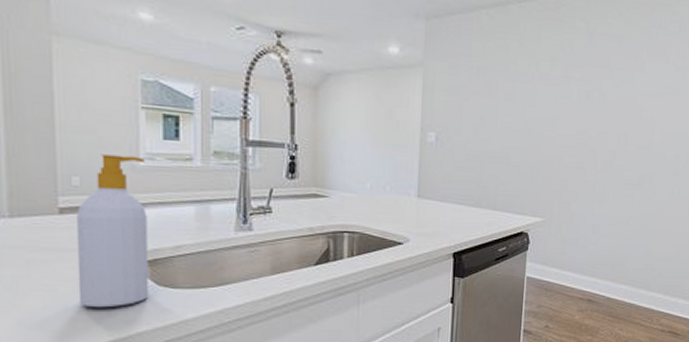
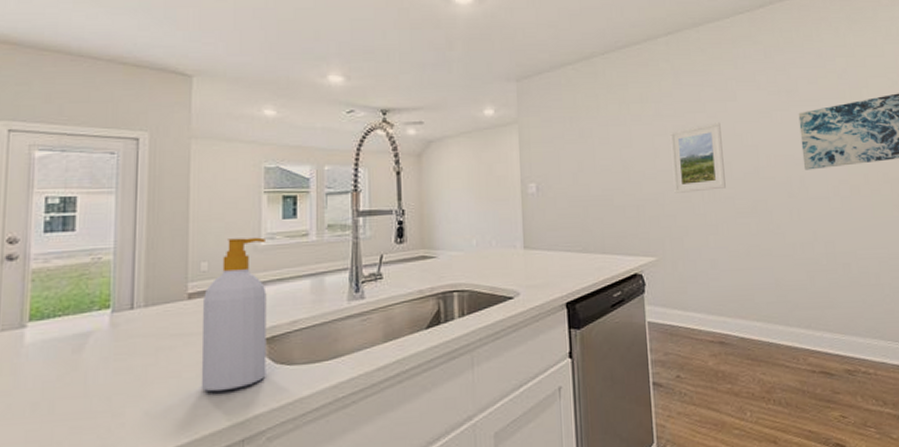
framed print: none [570,92,625,160] -> present [670,122,726,193]

